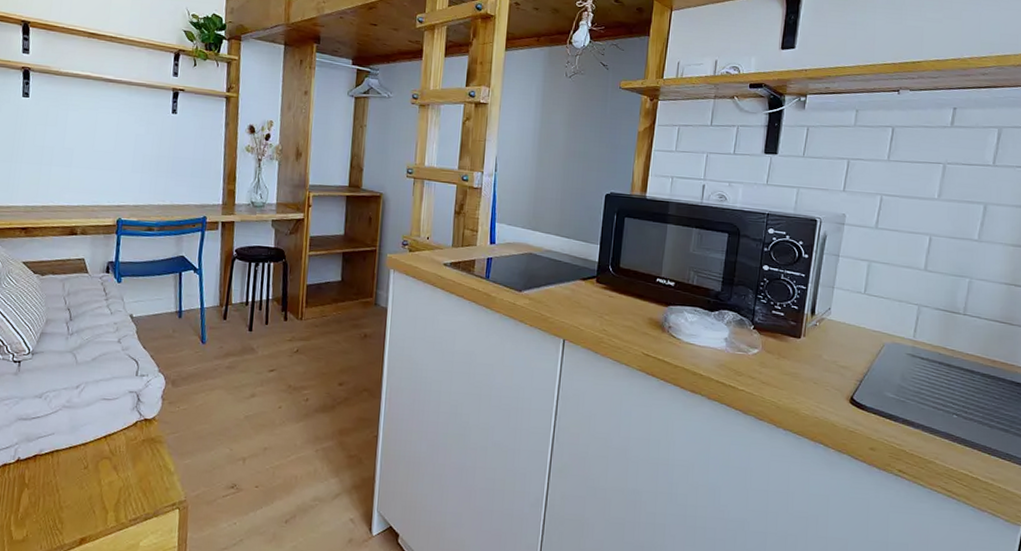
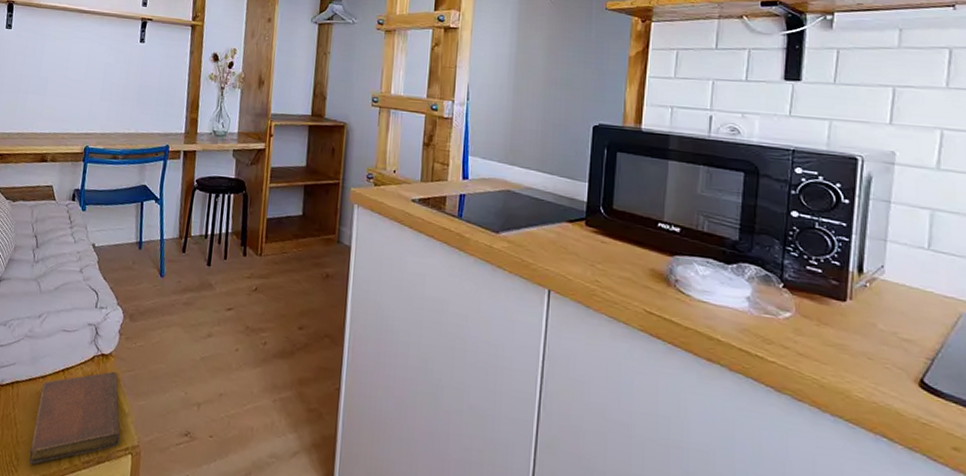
notebook: none [73,435,167,527] -> present [29,372,121,465]

